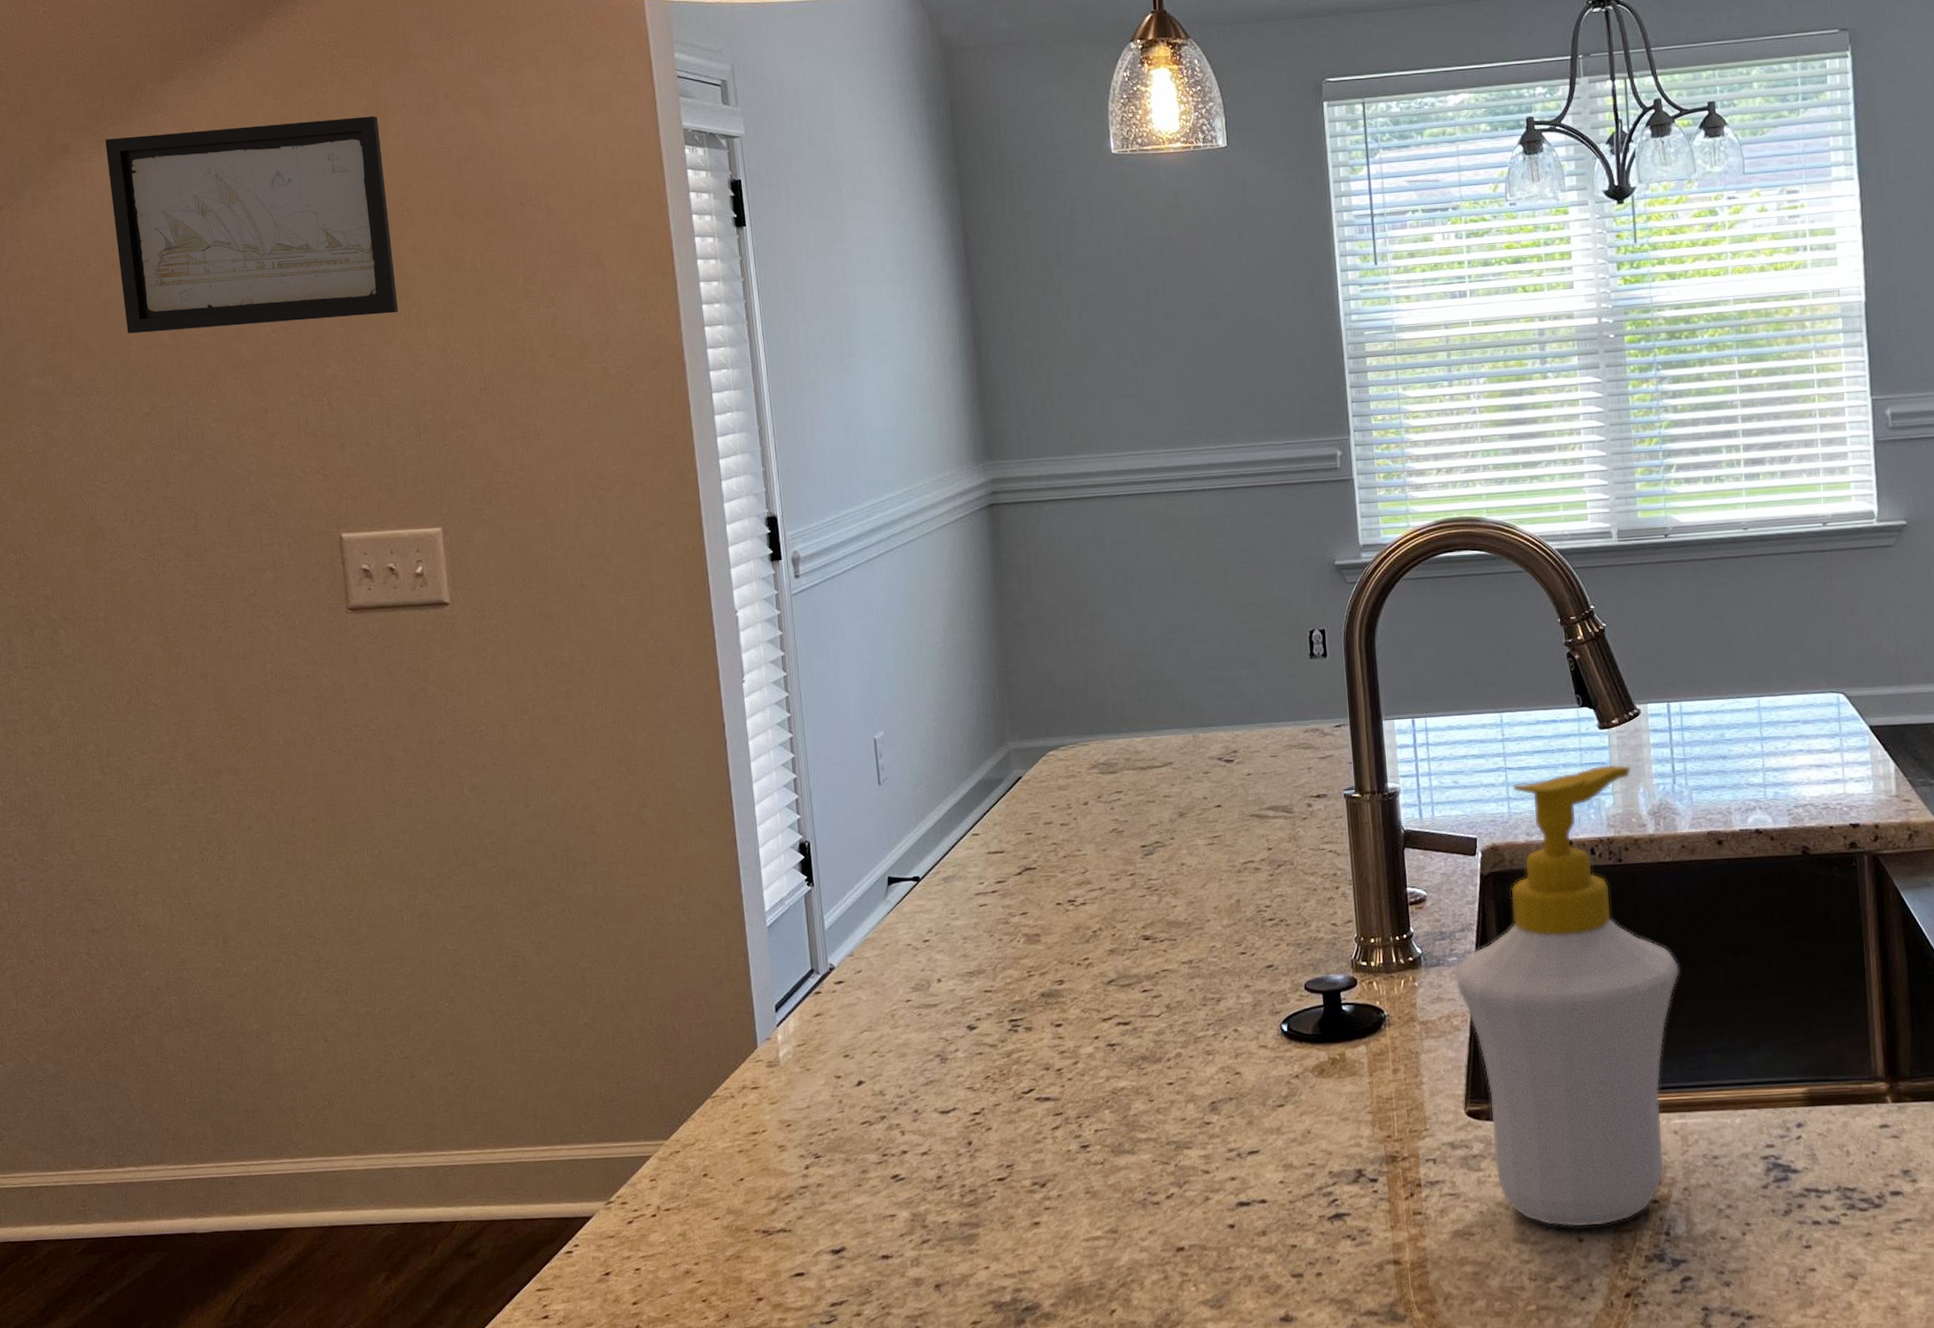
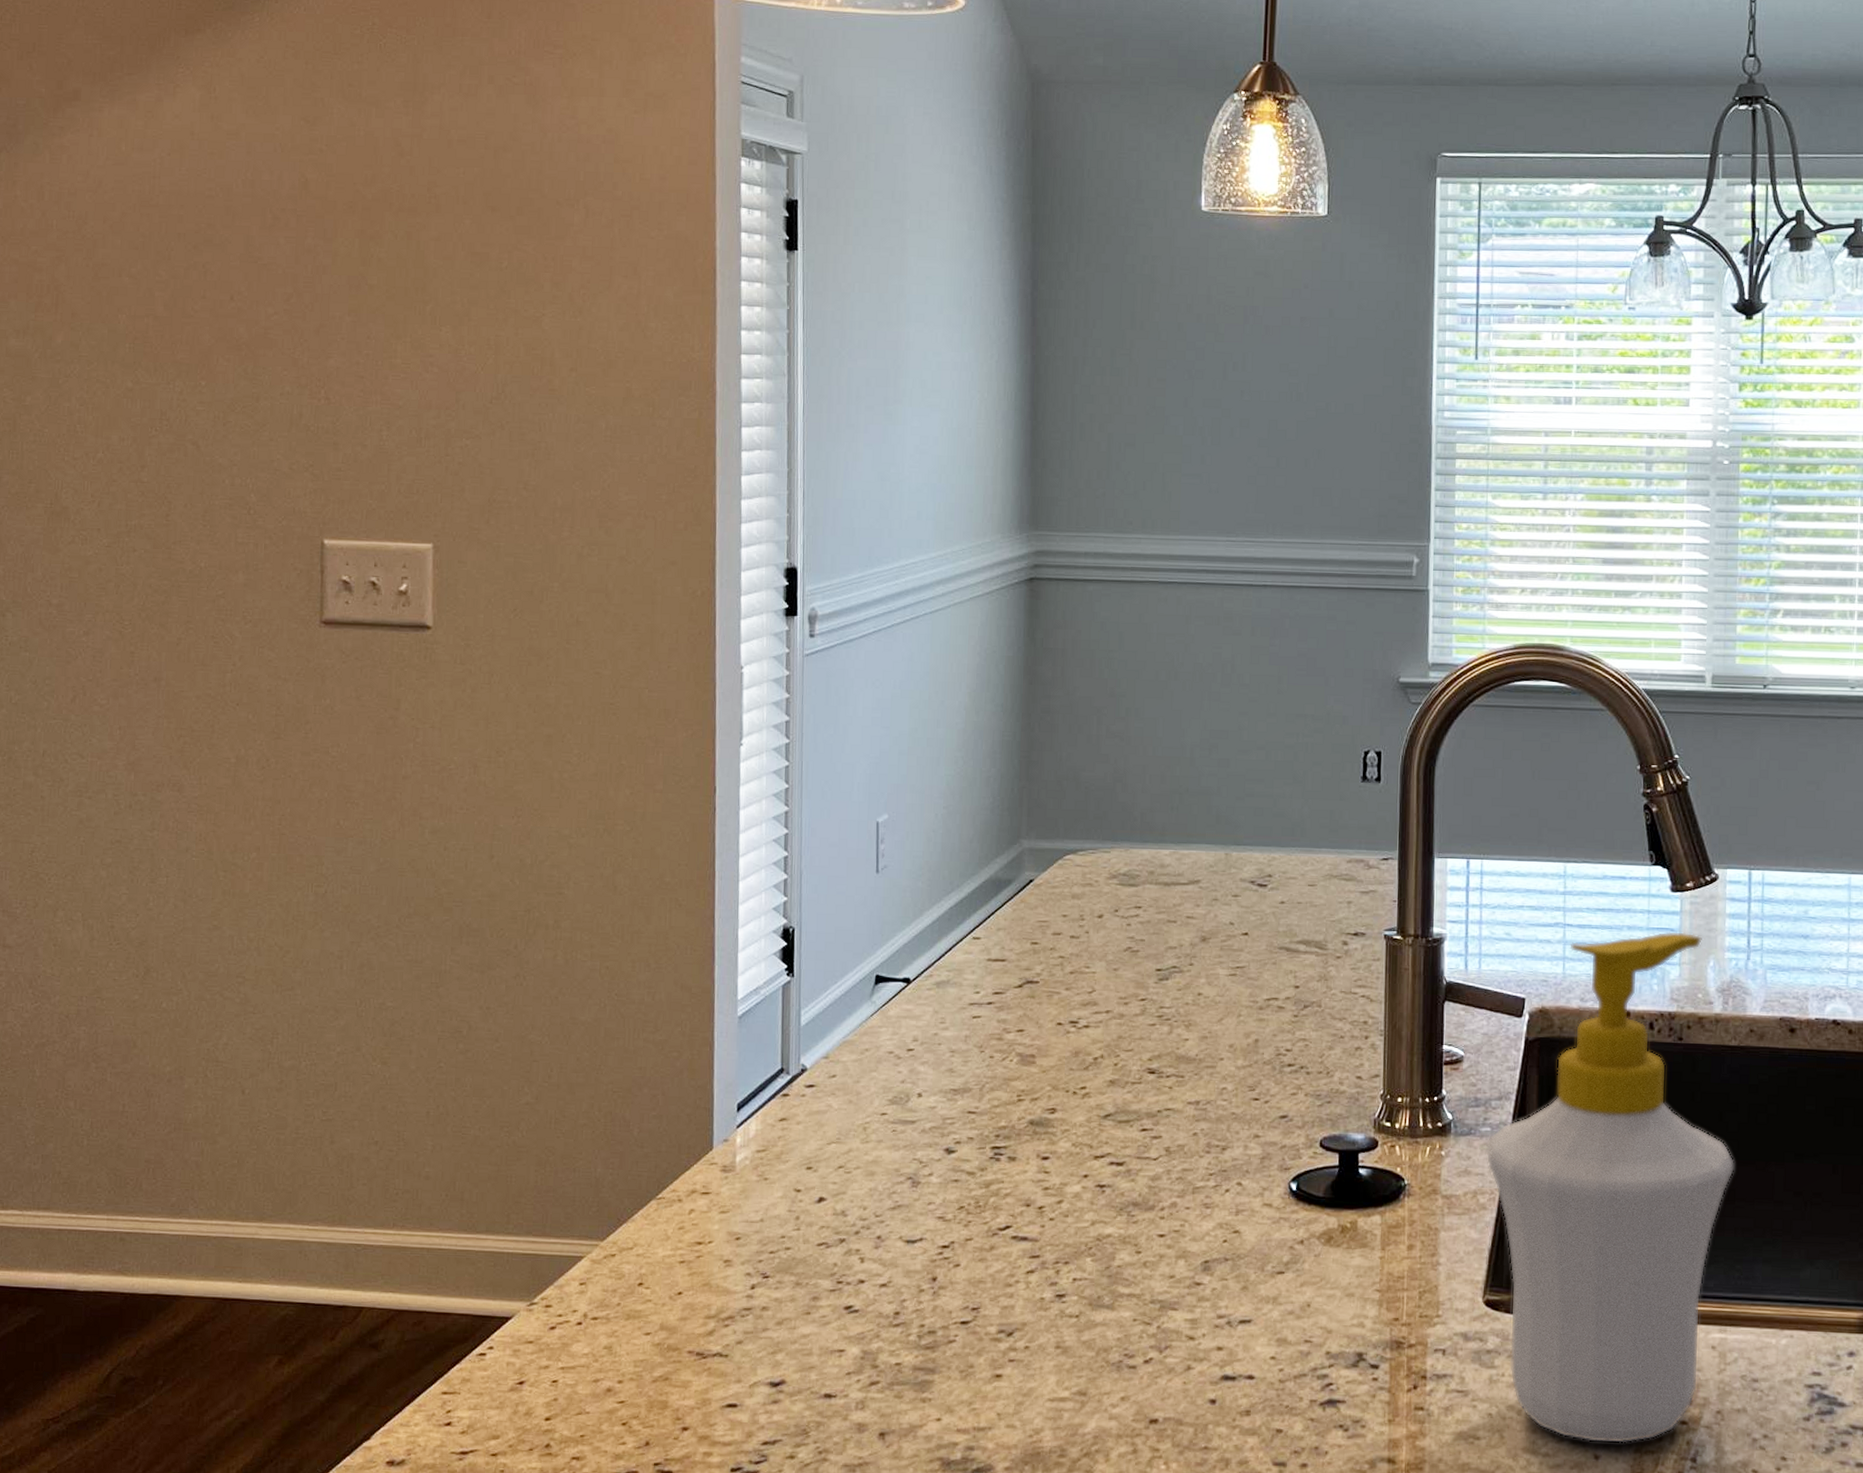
wall art: present [105,116,399,334] -> none [118,89,415,307]

